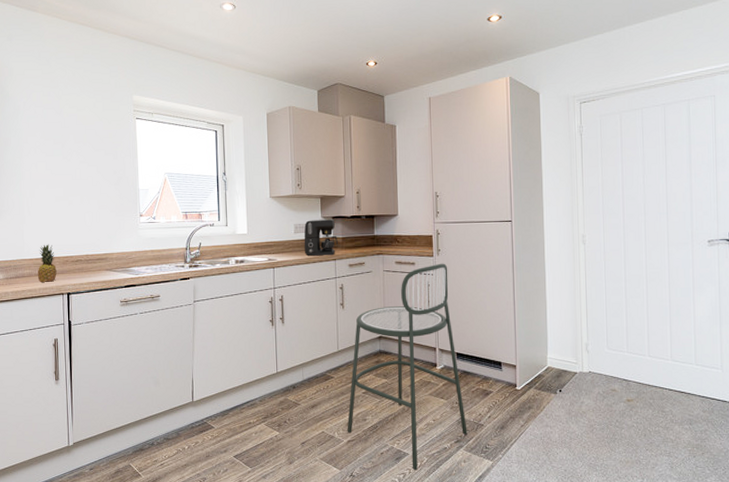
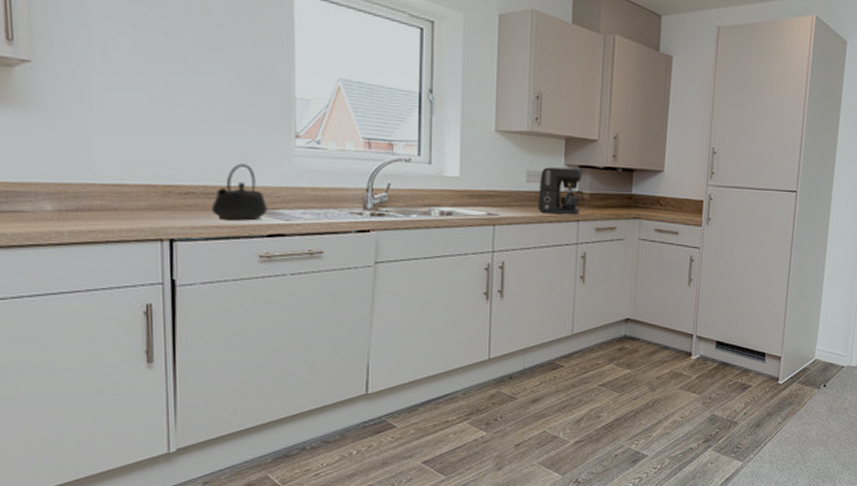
fruit: present [37,244,57,282] -> none [116,164,152,221]
kettle: none [91,238,125,277] -> present [212,163,269,221]
bar stool: present [347,263,468,471] -> none [575,235,719,474]

